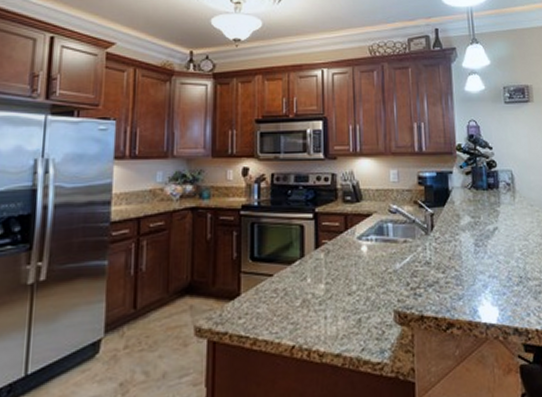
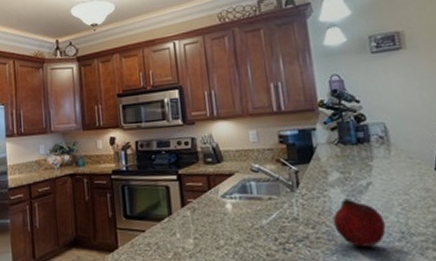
fruit: none [461,243,507,292] -> present [332,198,386,247]

